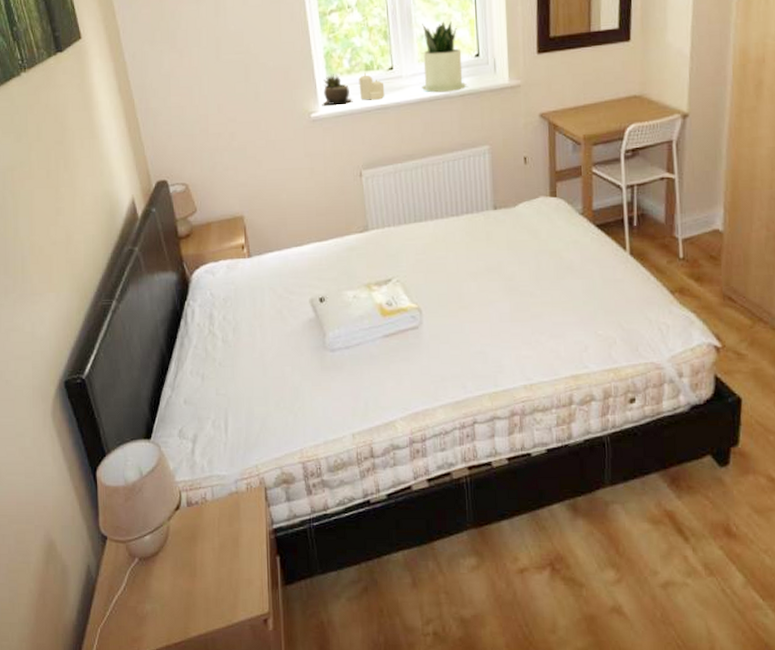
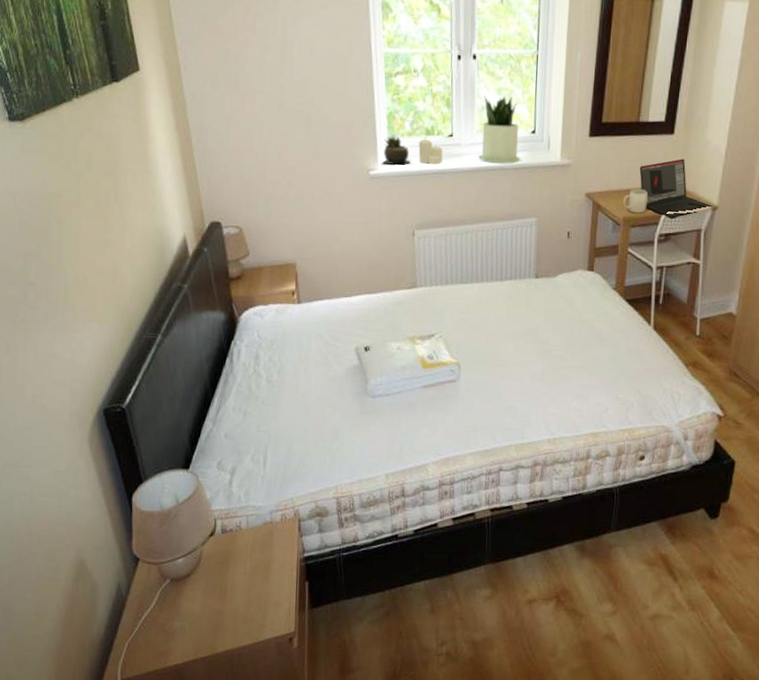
mug: none [582,103,608,130] -> present [623,188,648,214]
laptop: none [596,66,683,132] -> present [639,159,713,219]

